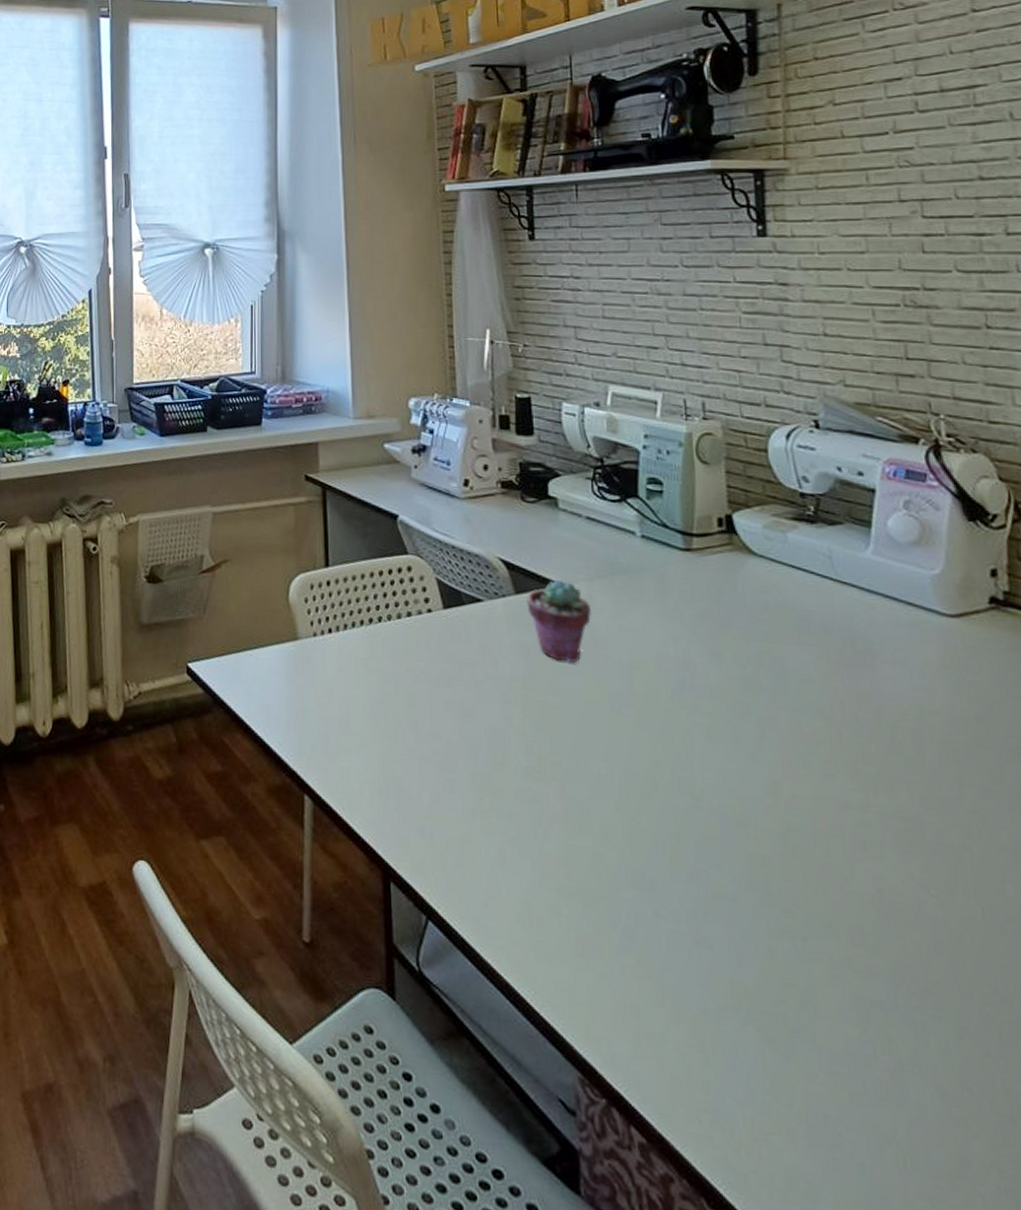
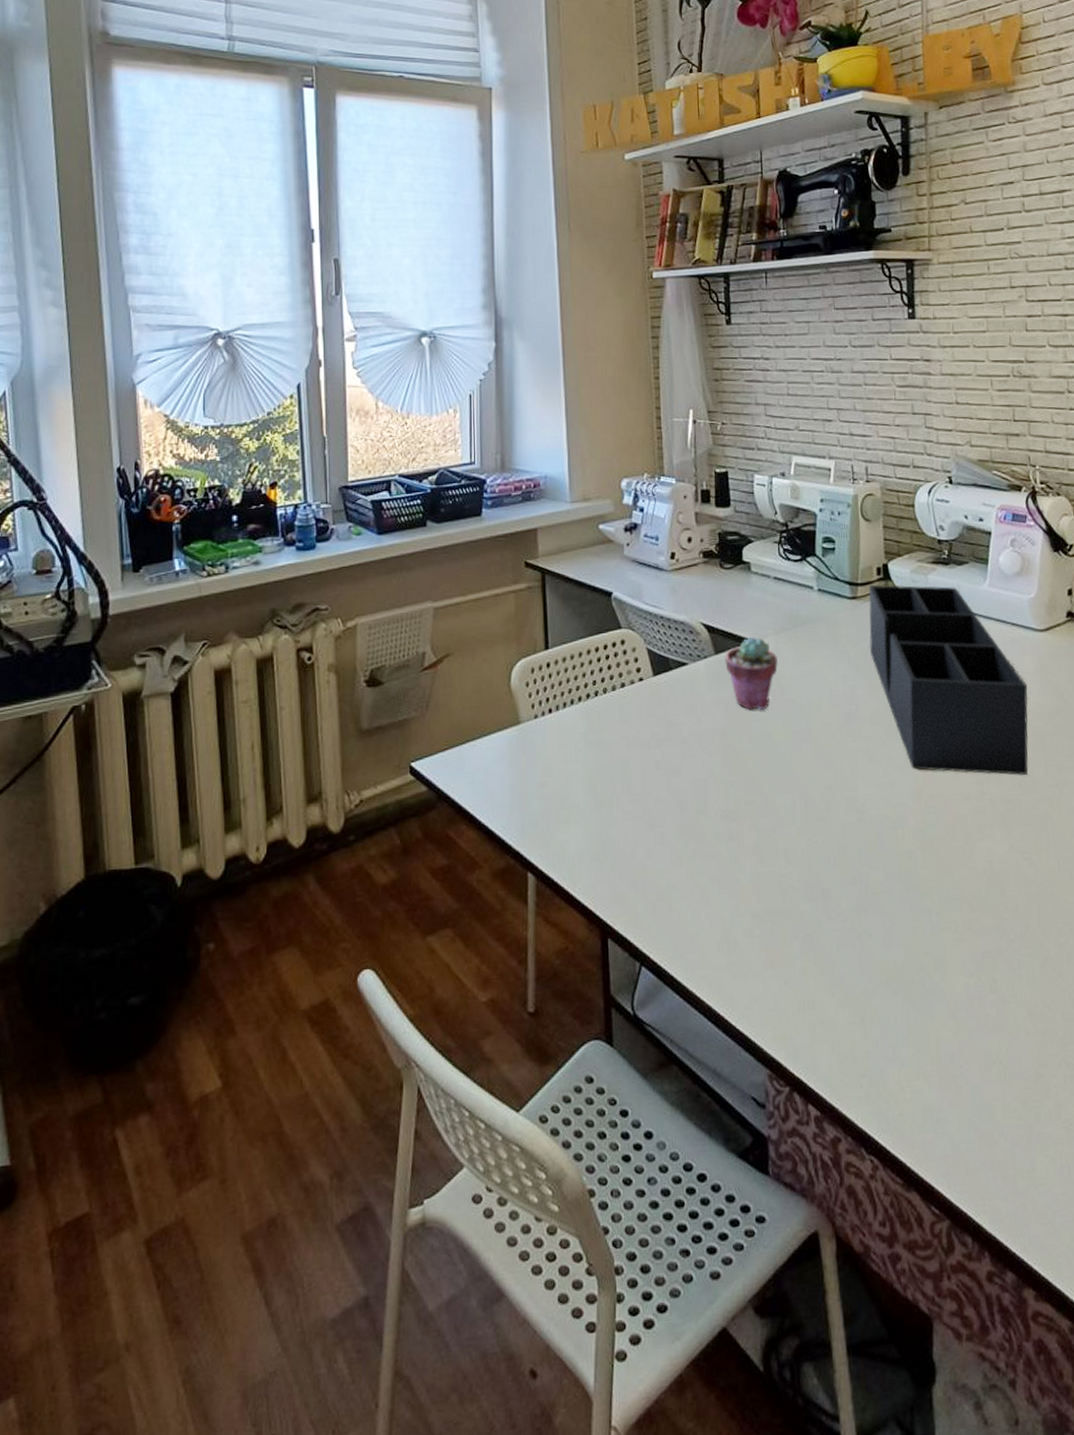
desk organizer: none [707,536,934,791] -> present [869,584,1028,775]

